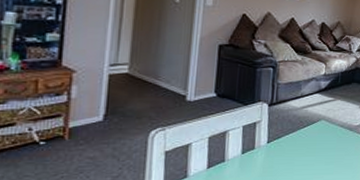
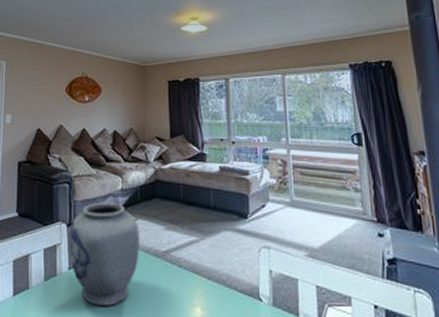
vase: none [269,84,337,171] -> present [69,201,140,306]

